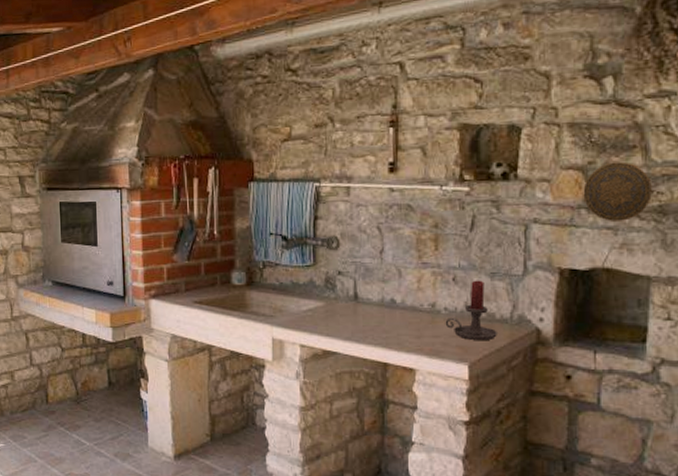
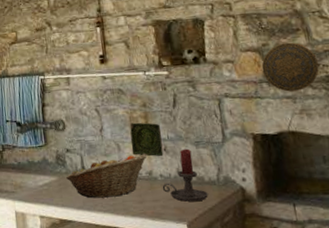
fruit basket: none [335,282,432,329] -> present [66,153,148,198]
ceramic tile: none [414,245,453,288] -> present [130,122,164,157]

